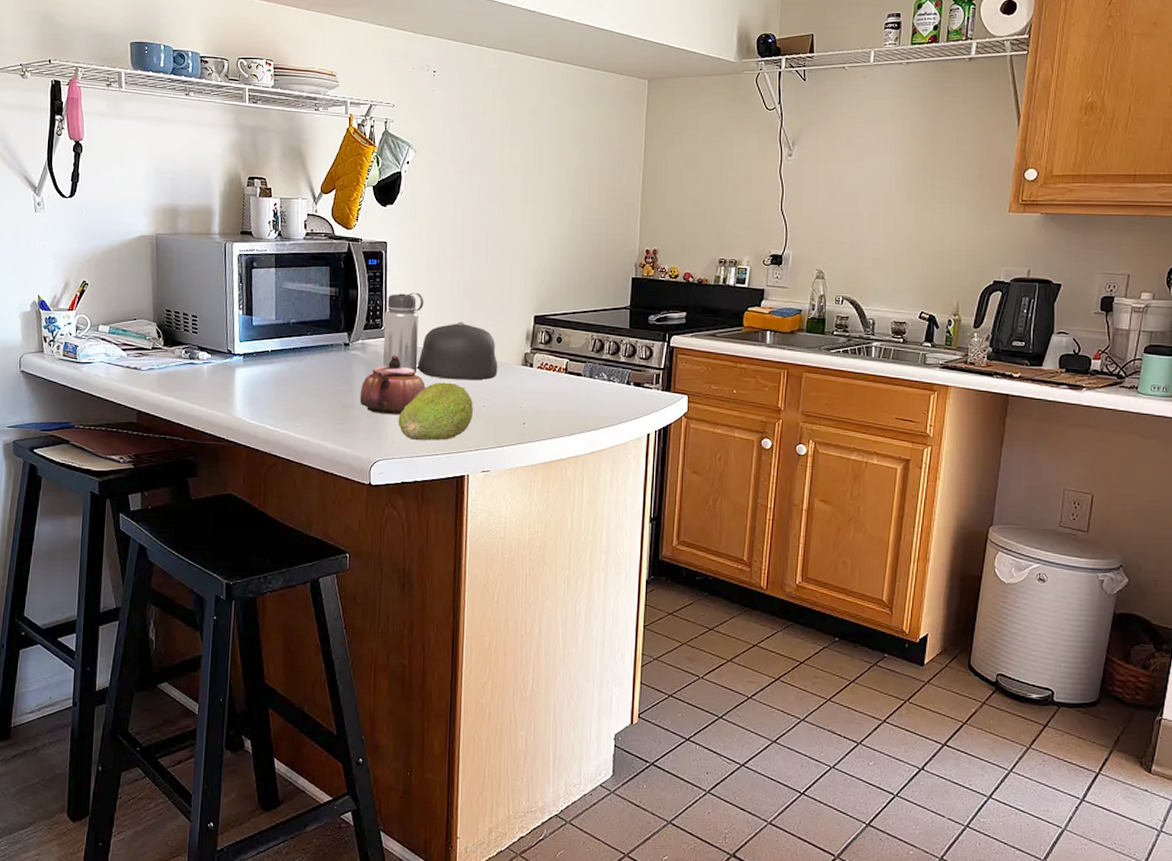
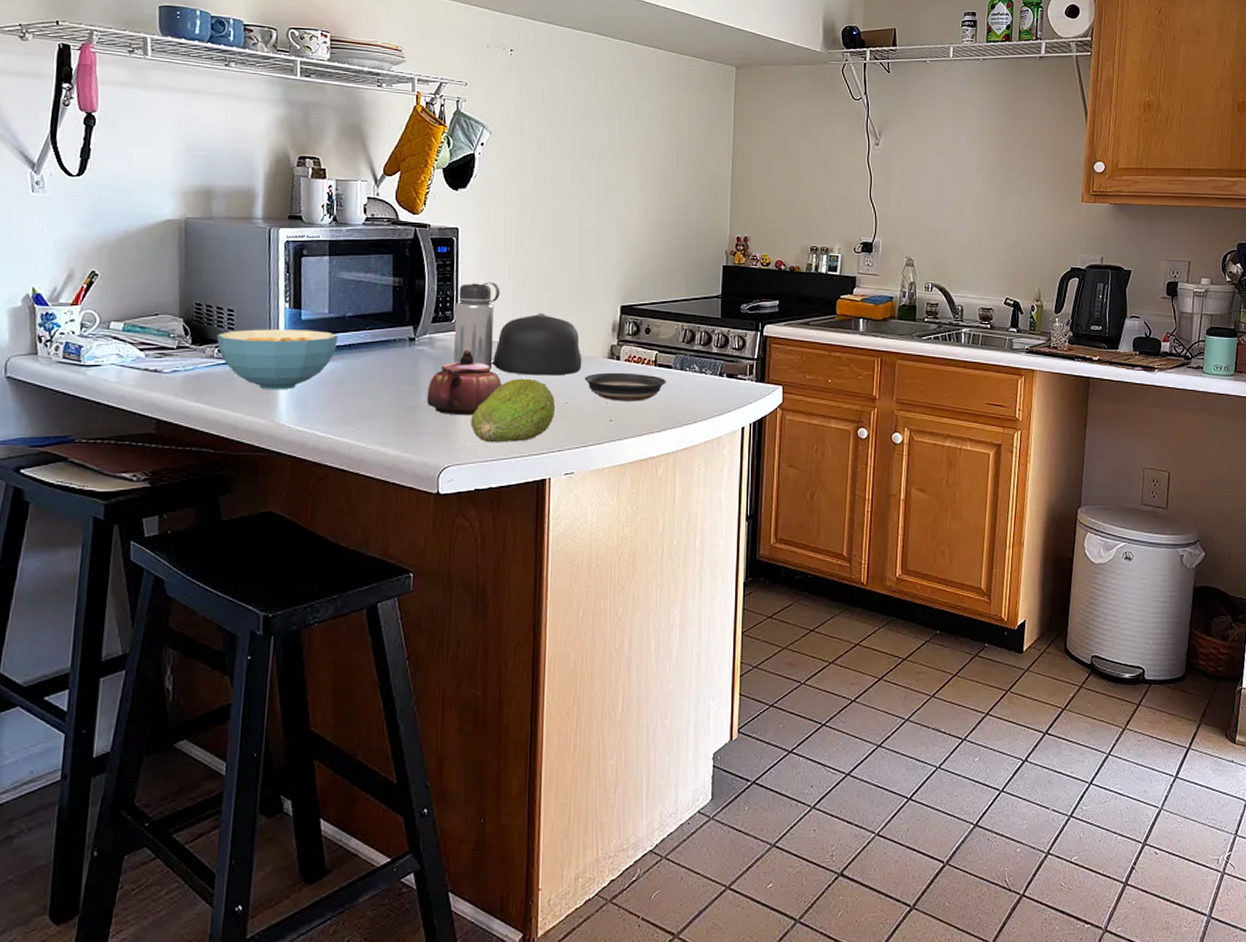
cereal bowl: none [184,333,284,388] -> present [217,329,339,390]
saucer: none [500,378,576,407] -> present [584,372,666,402]

